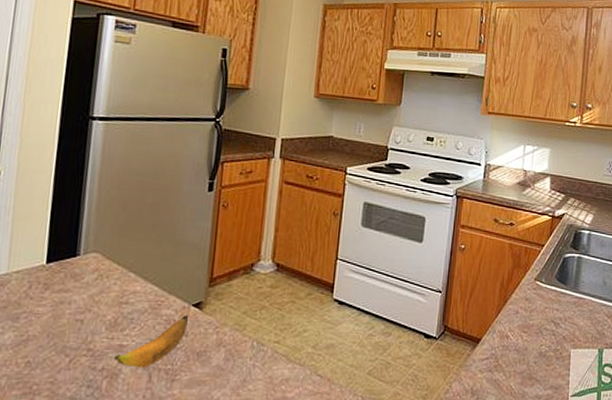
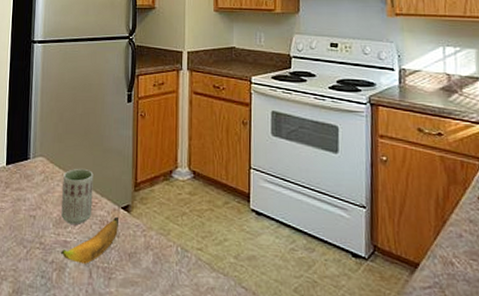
cup: none [117,264,161,326] -> present [61,168,94,225]

